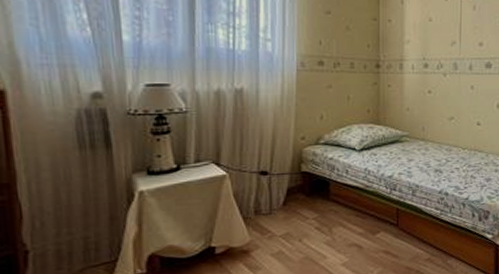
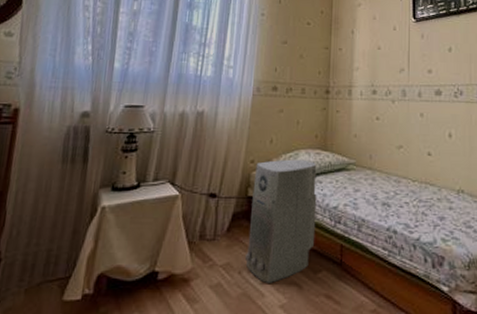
air purifier: none [303,134,372,248] -> present [244,159,317,284]

